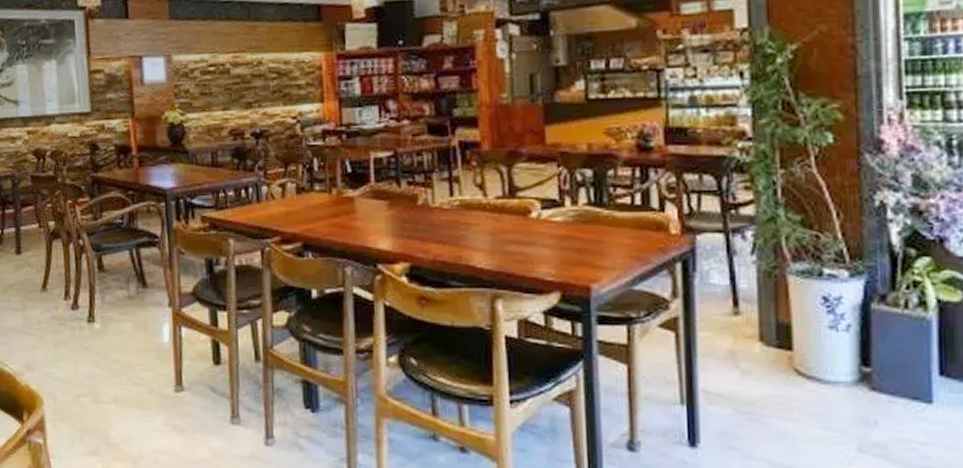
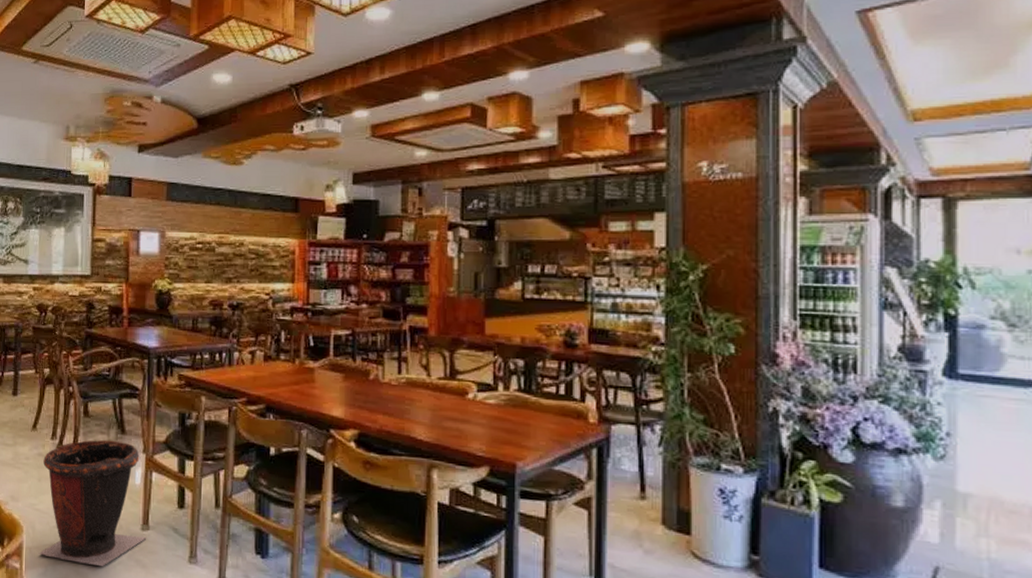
trash can: none [58,295,182,436] -> present [38,440,147,567]

